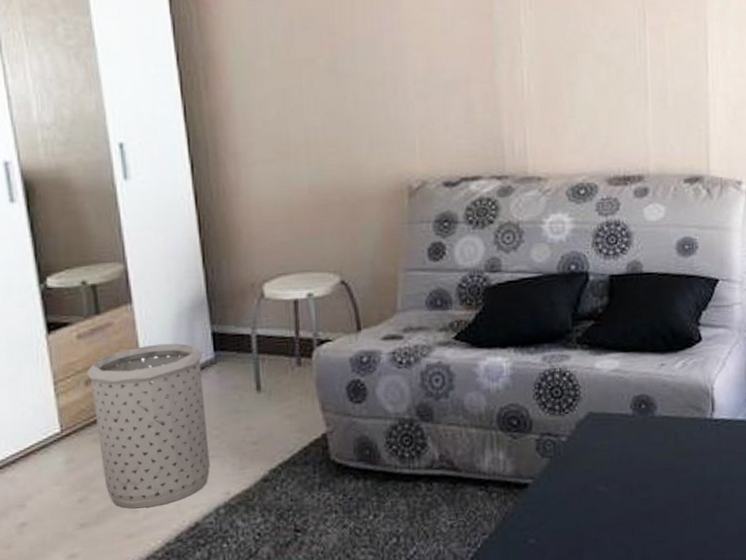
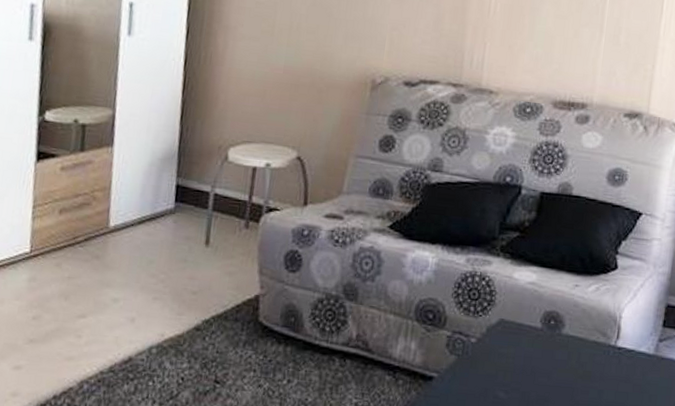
laundry basket: present [87,343,210,509] -> none [58,186,165,336]

